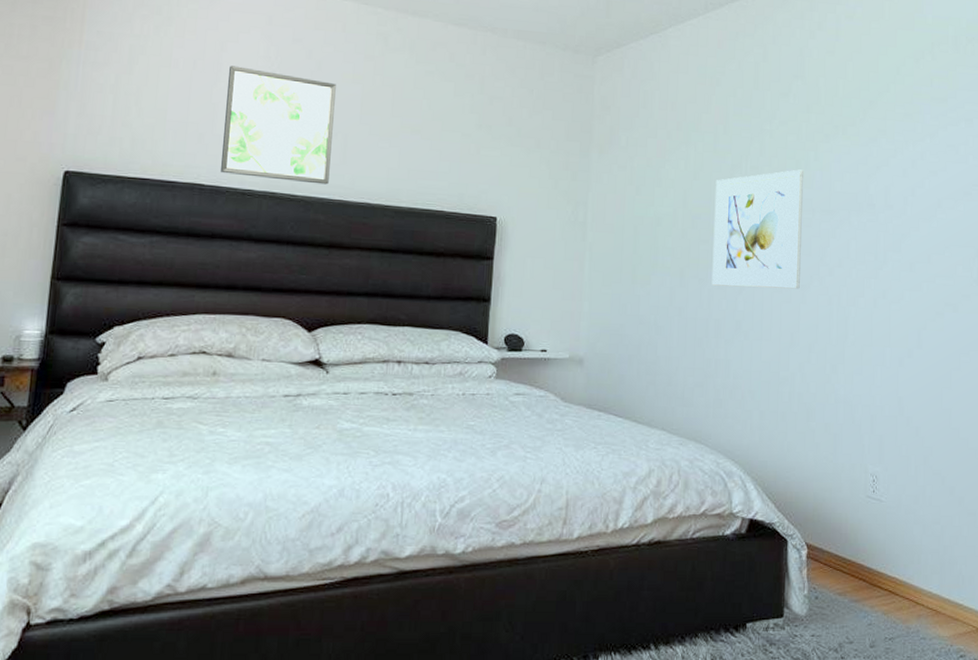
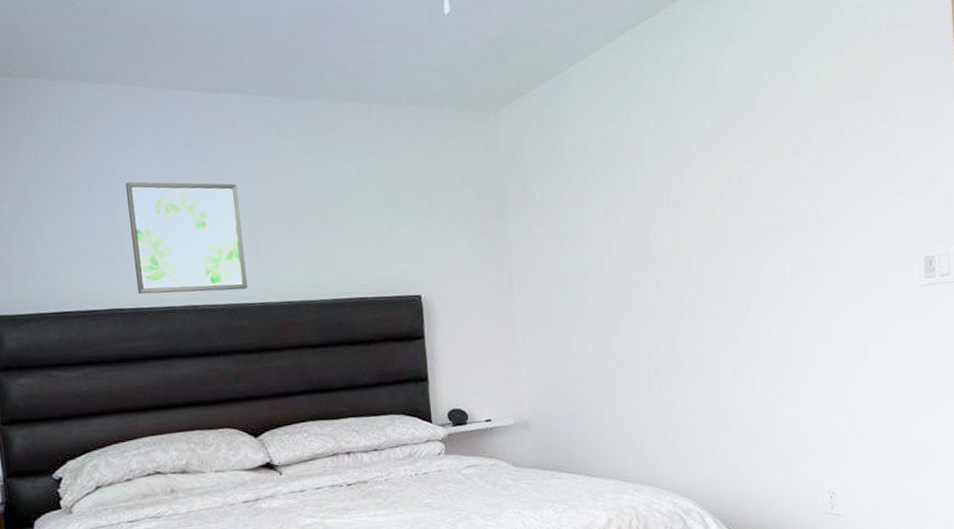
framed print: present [711,169,803,289] -> none [638,196,737,330]

